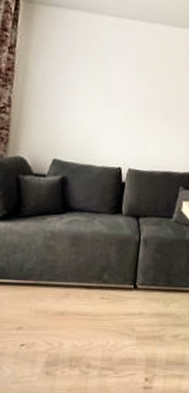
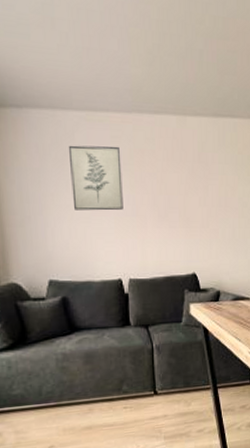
wall art: none [90,43,140,105] -> present [68,145,123,211]

